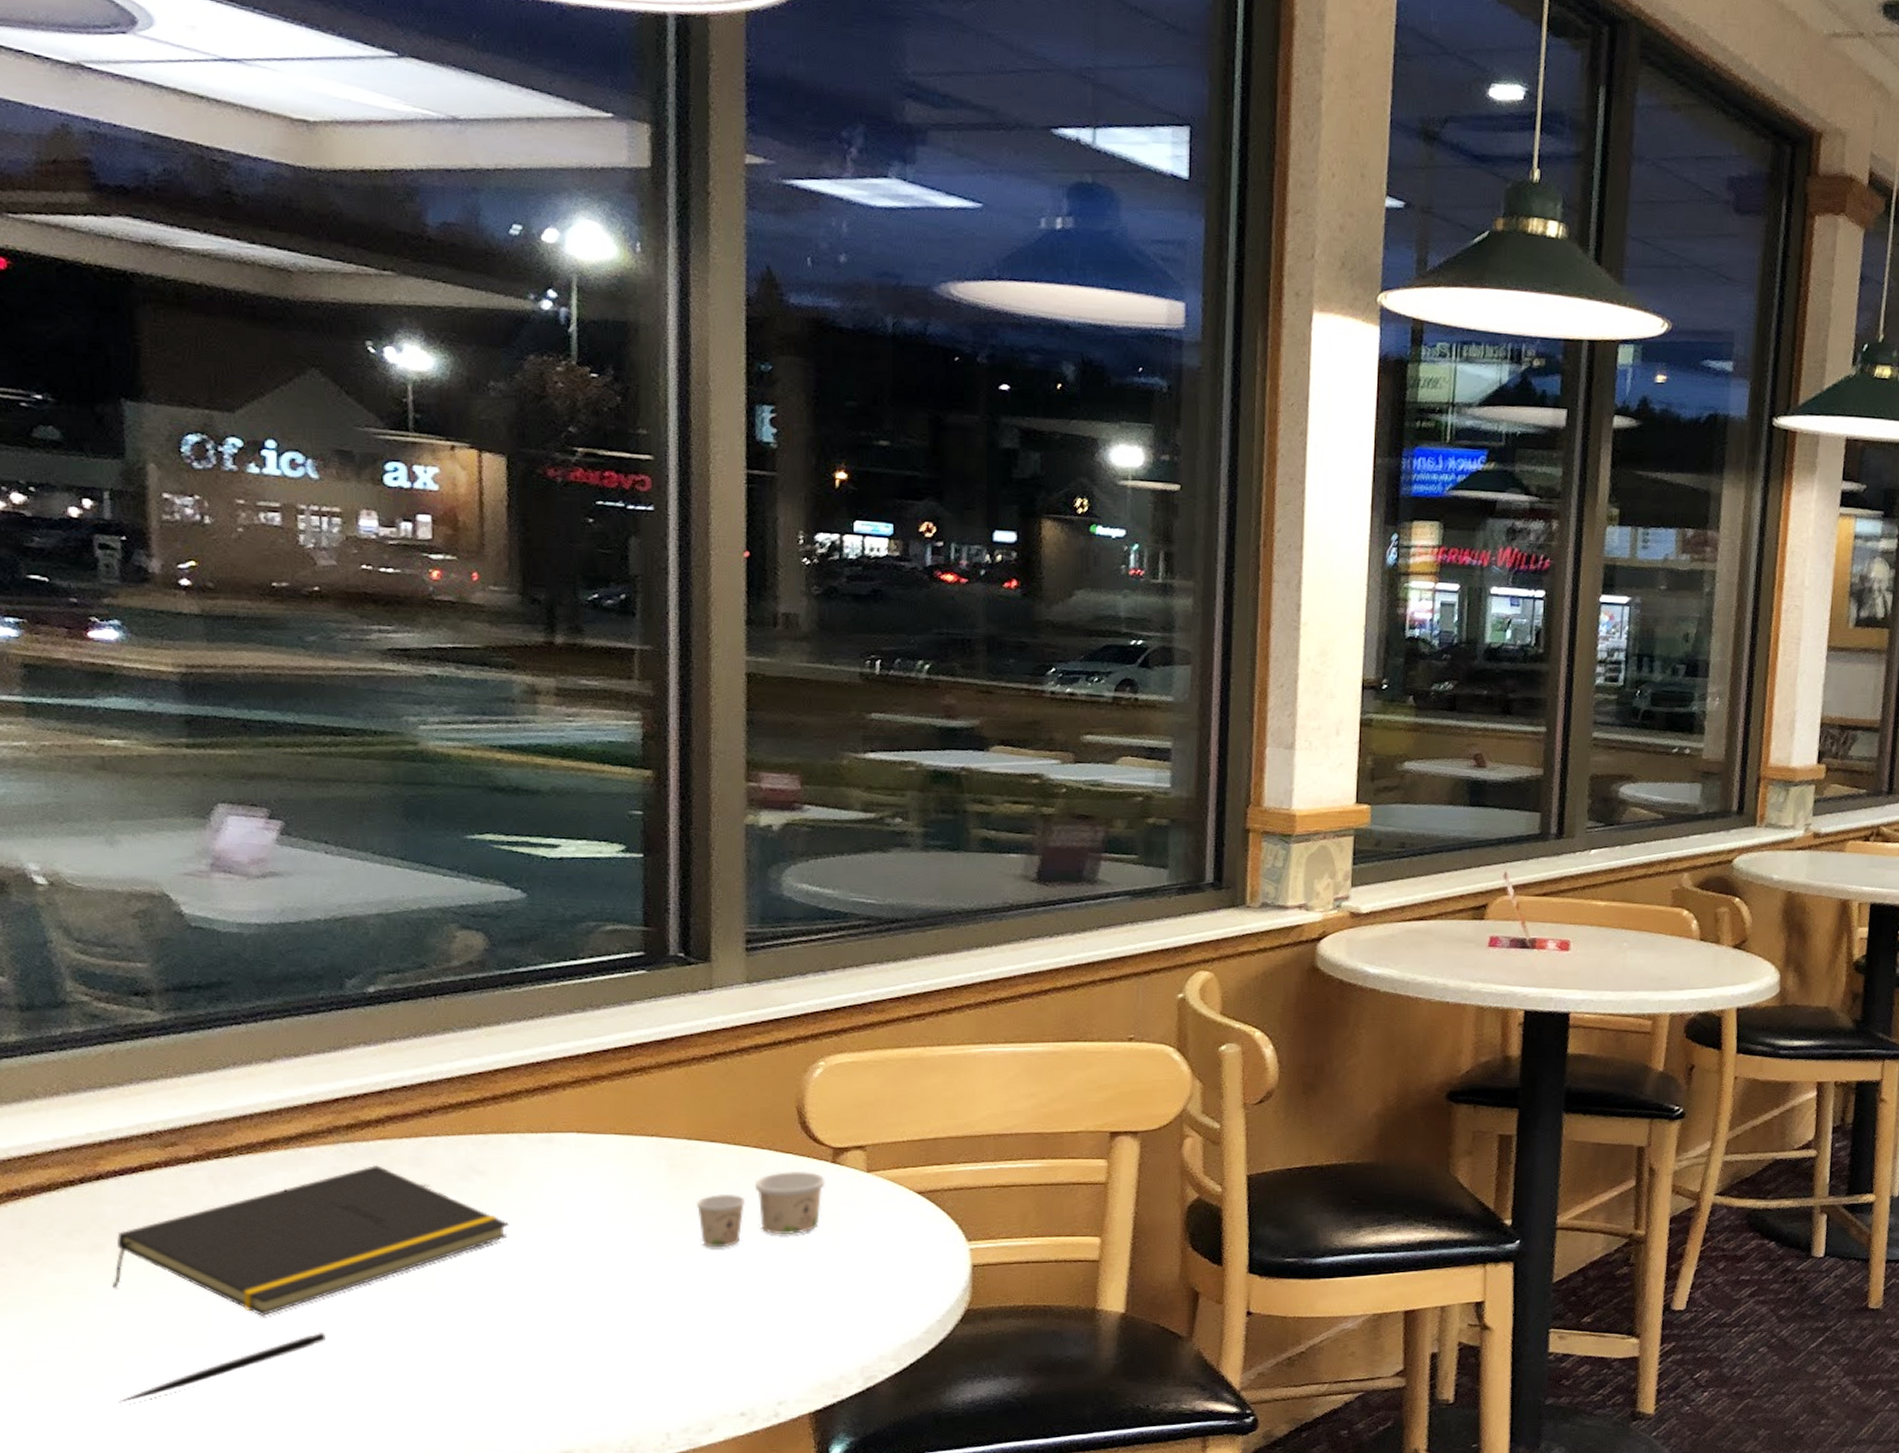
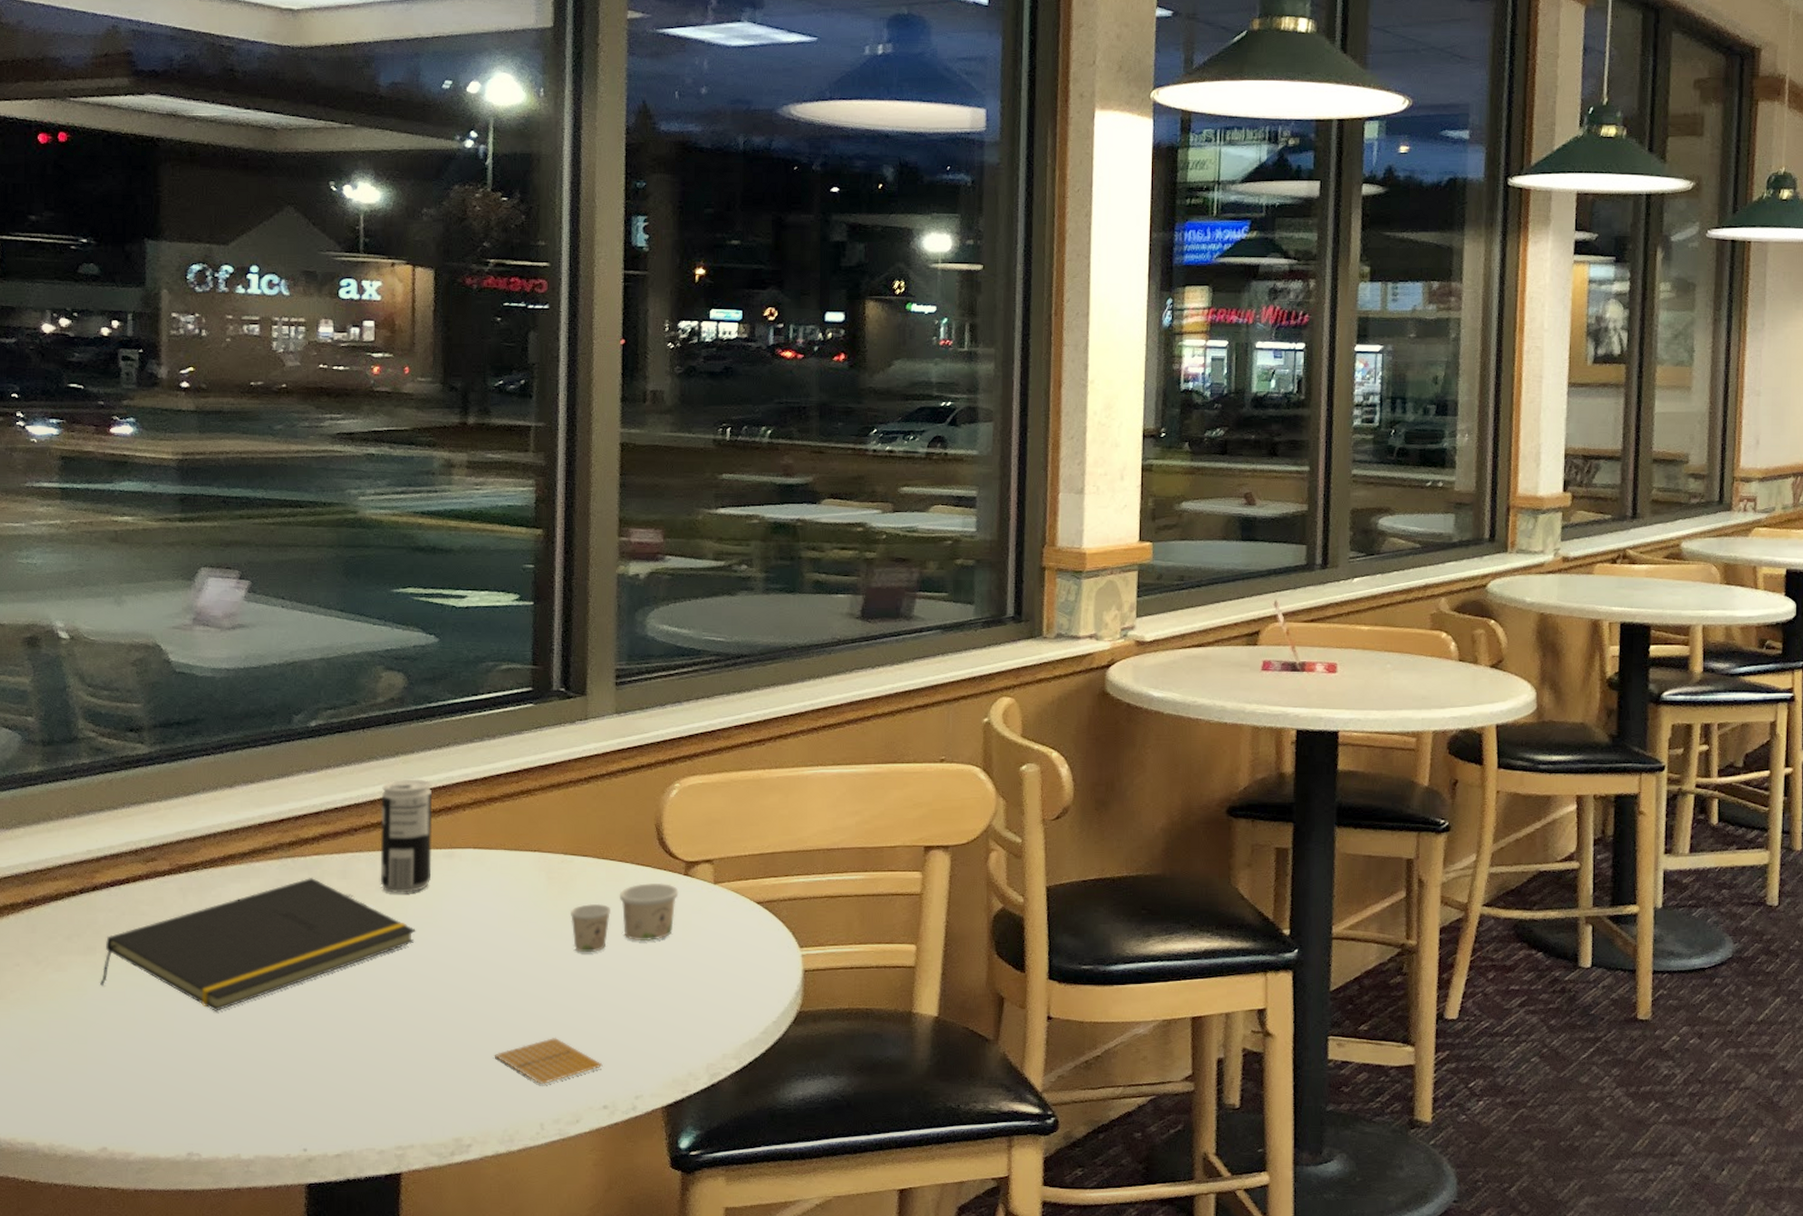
pen: present [118,1332,326,1404] -> none [99,1026,265,1088]
beverage can: none [460,1054,526,1182] -> present [380,779,433,893]
playing card: none [608,1339,739,1391] -> present [494,1037,603,1084]

